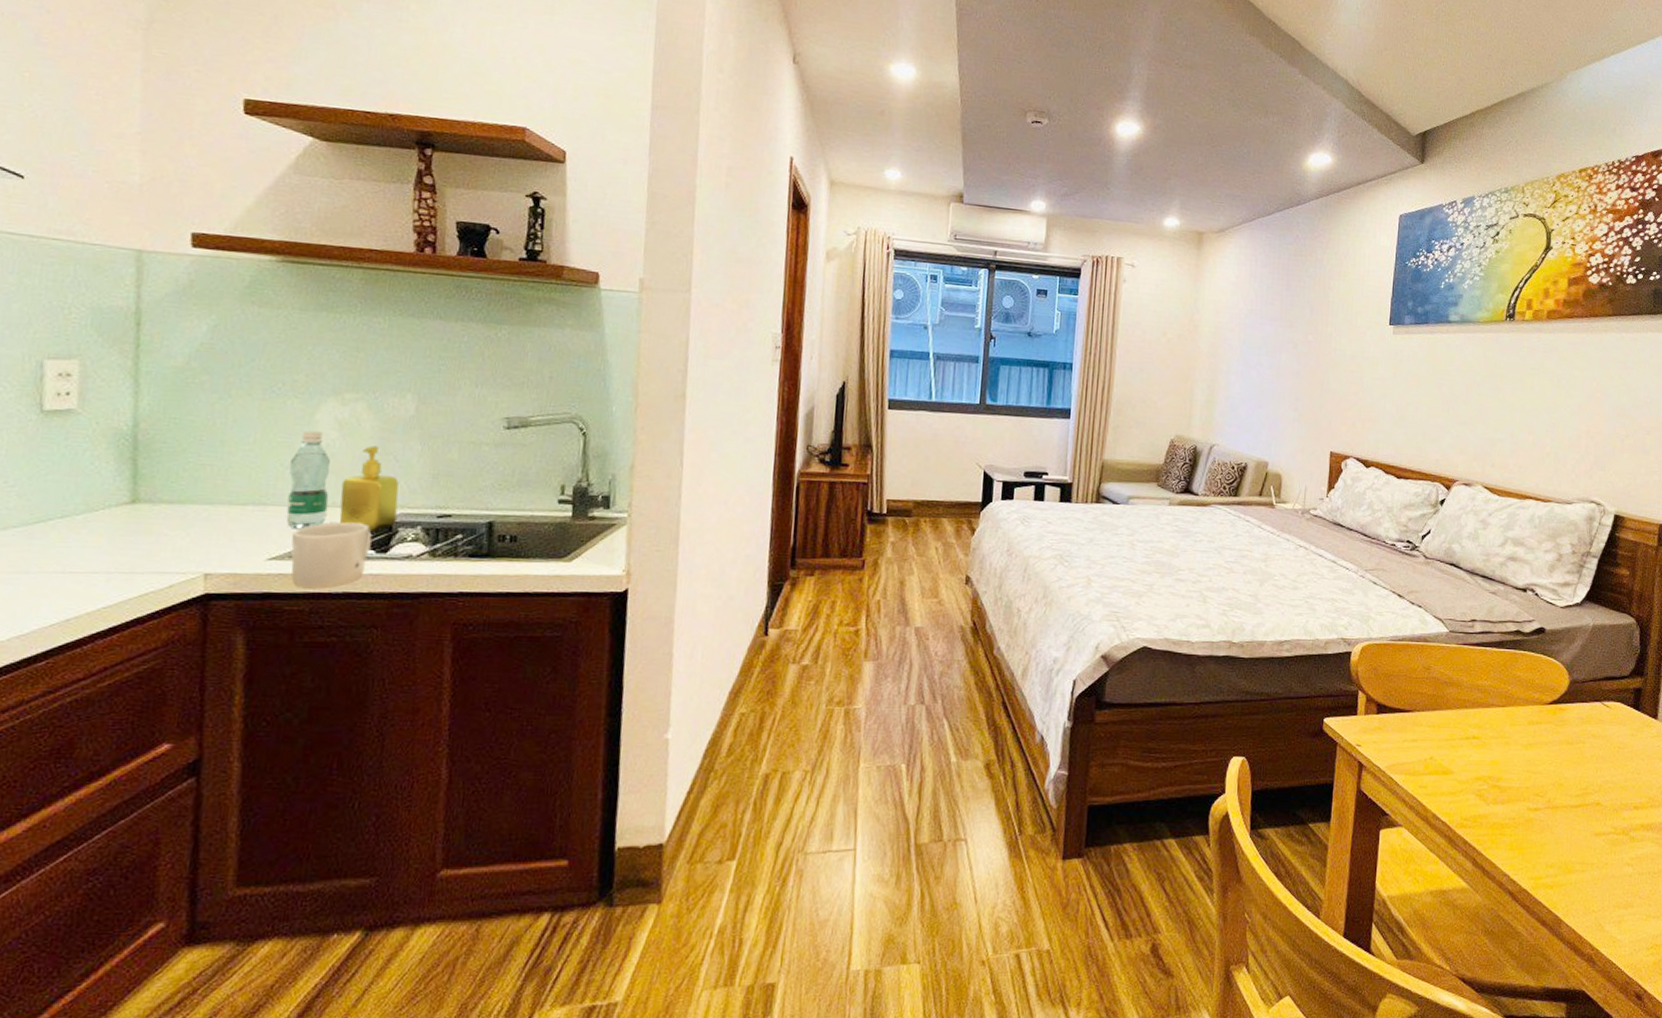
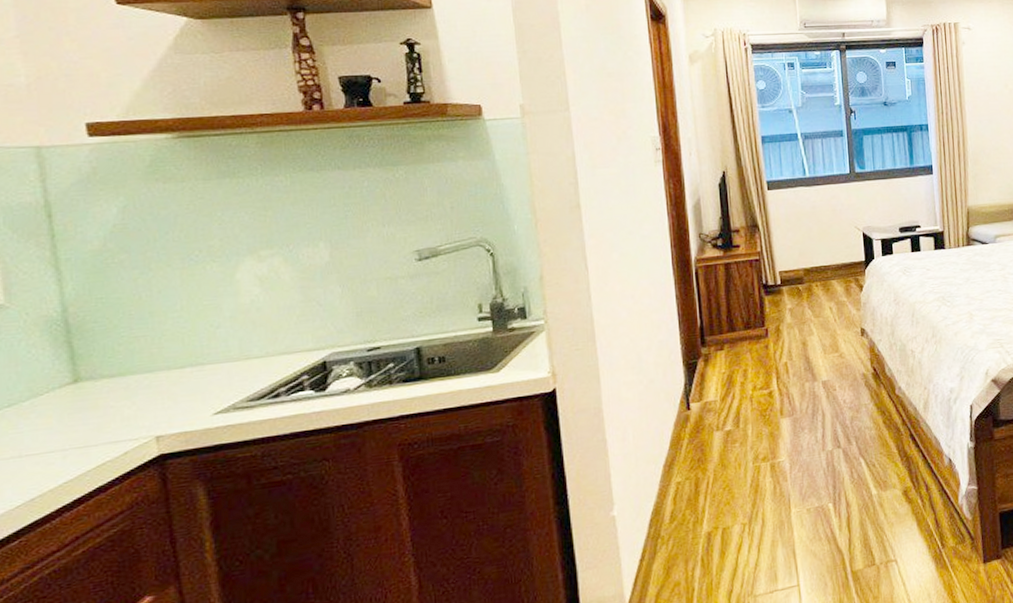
bottle: present [286,430,331,530] -> none [220,289,263,383]
mug: present [291,522,372,589] -> none [233,367,309,436]
soap dispenser: present [339,445,399,533] -> none [271,294,329,375]

